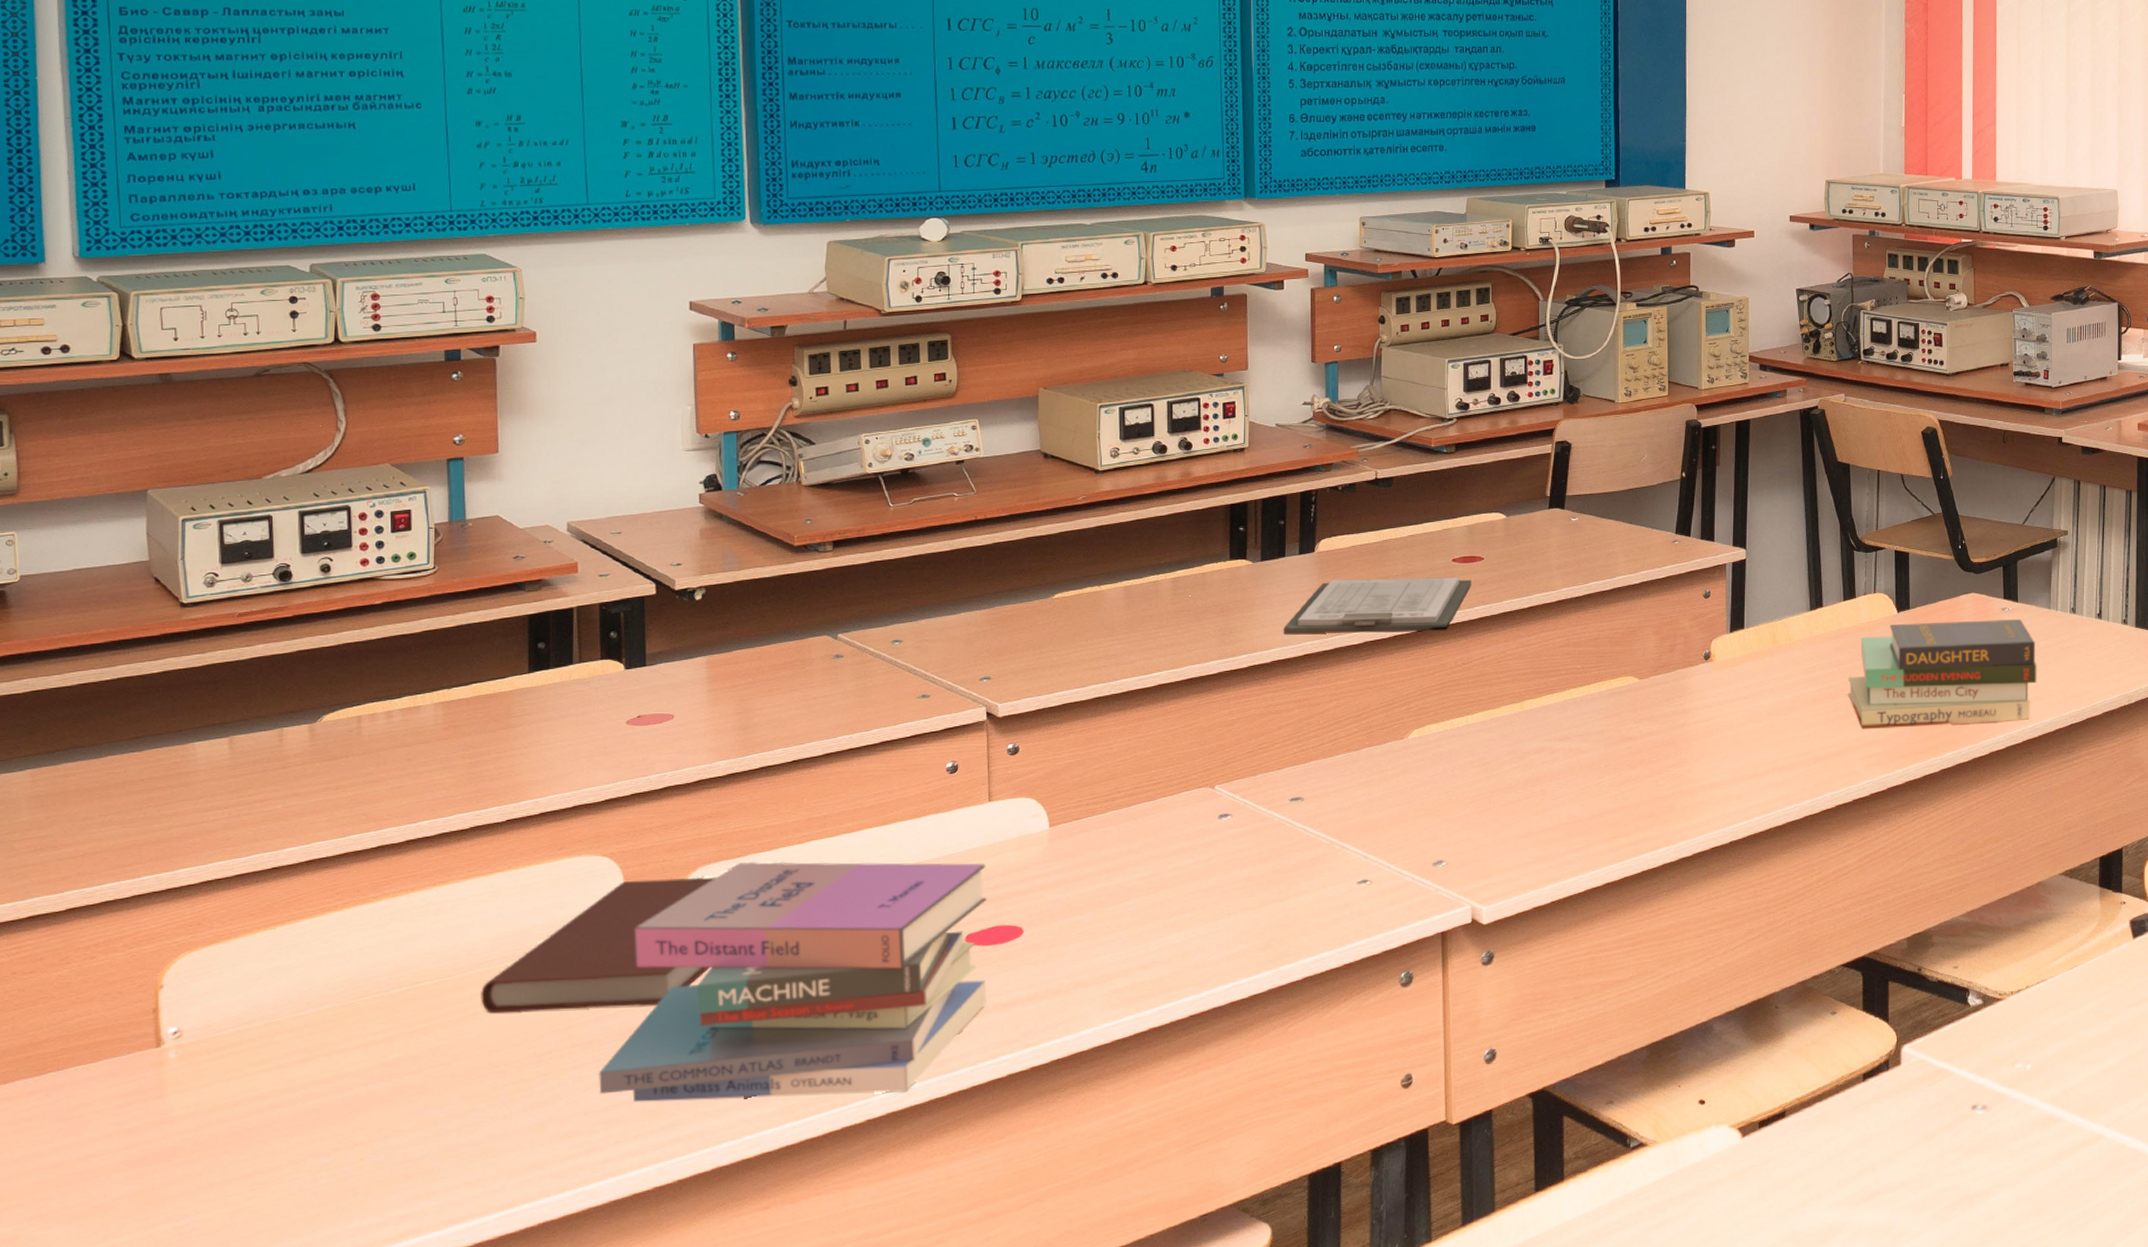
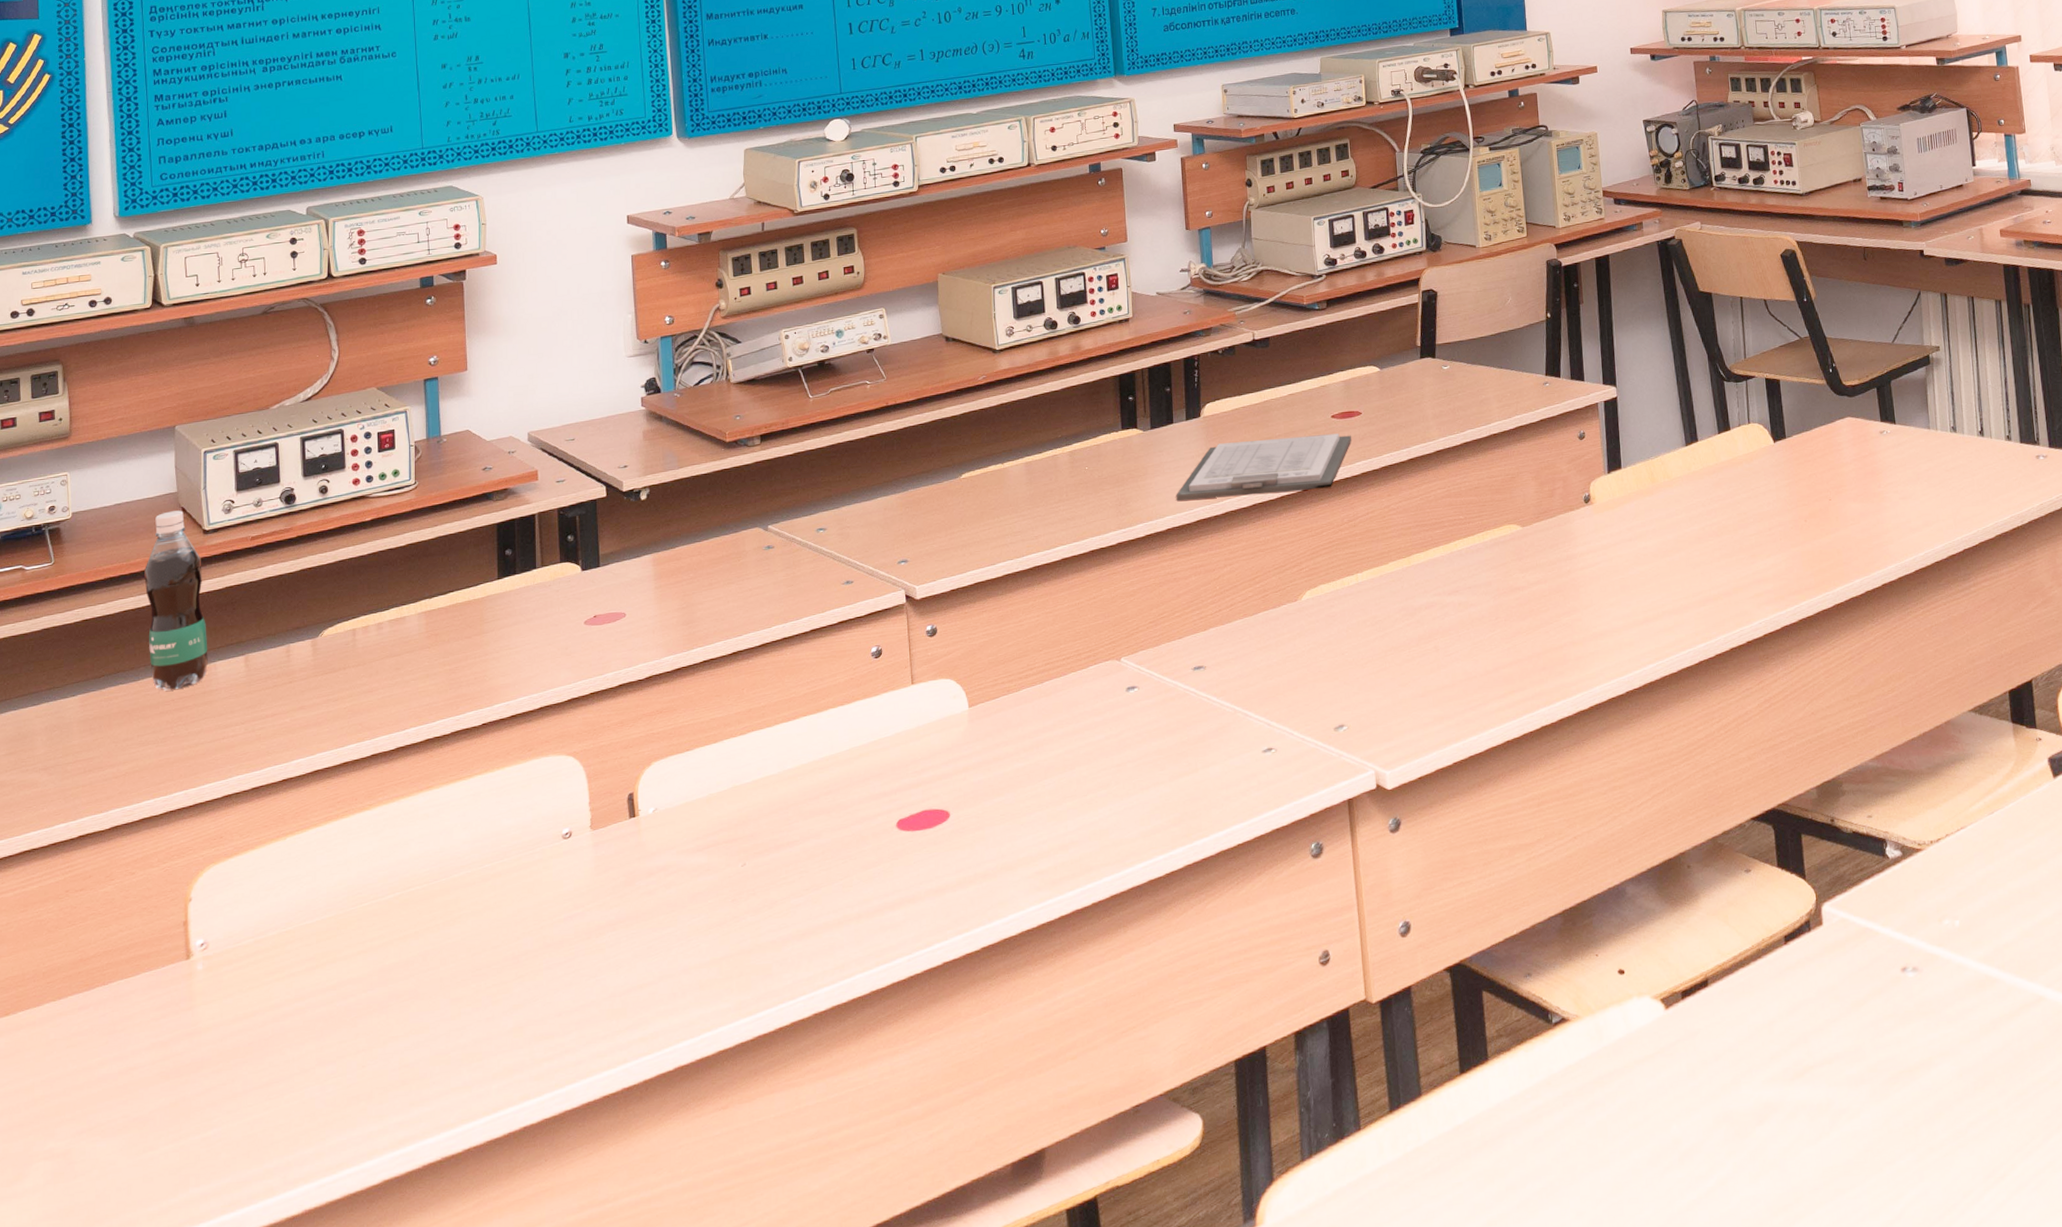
bottle: none [109,581,185,770] -> present [144,510,208,691]
book: present [481,877,717,1013] -> none [464,771,669,915]
books: present [599,862,987,1102] -> none [570,746,919,1002]
books: present [1847,618,2037,730] -> none [1729,441,1924,567]

